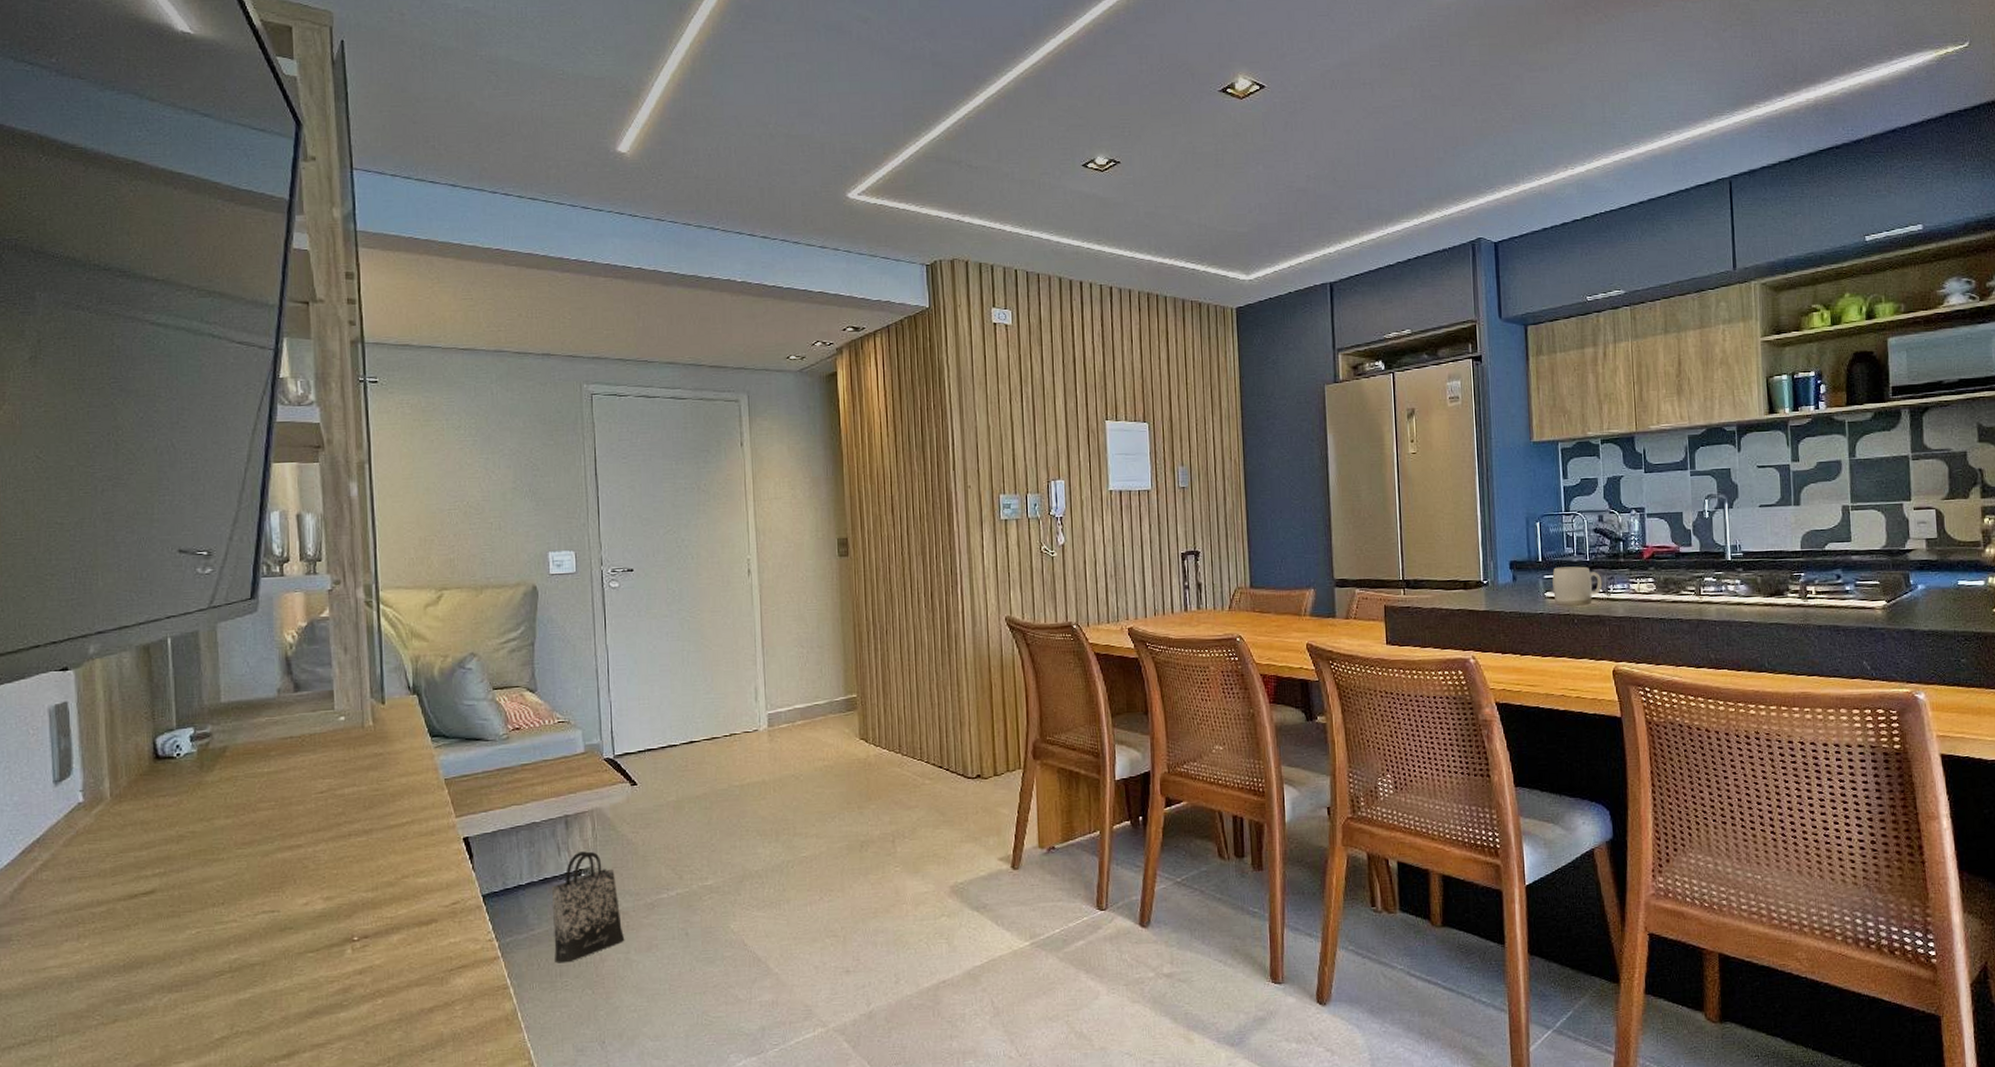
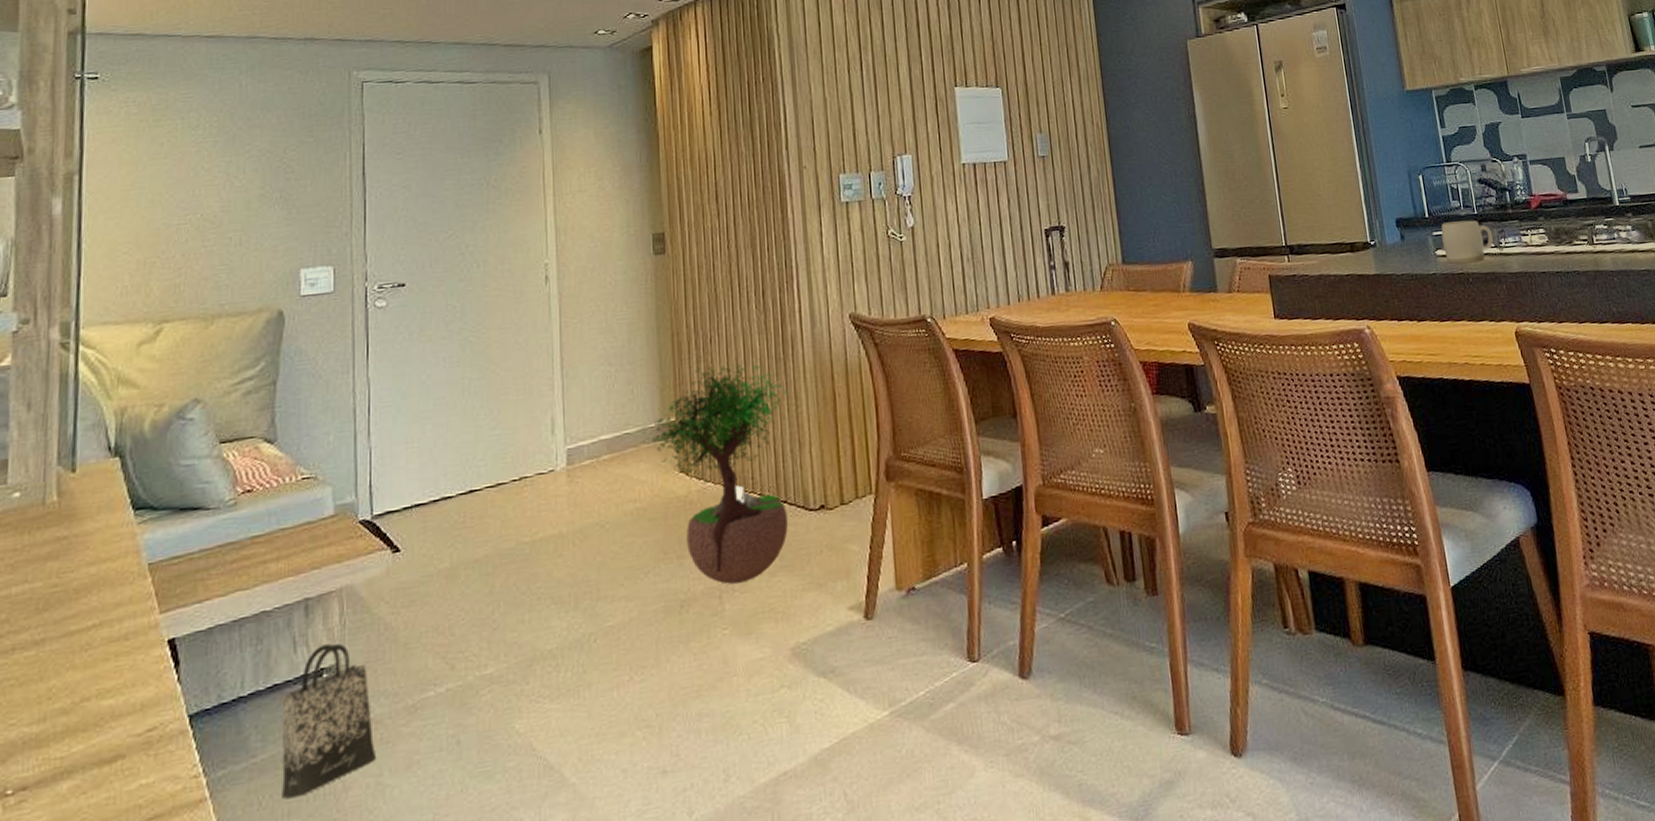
potted tree: none [837,644,951,832] -> present [652,355,788,584]

